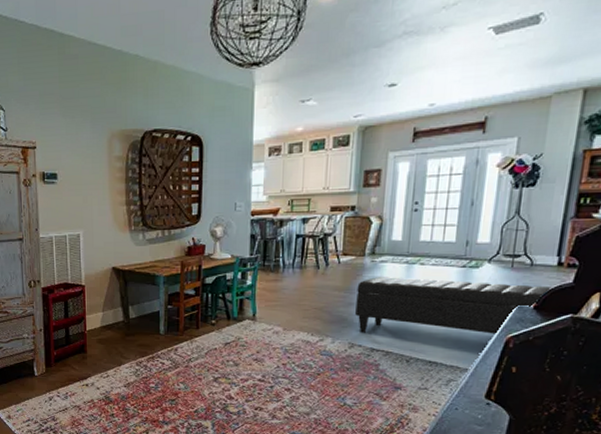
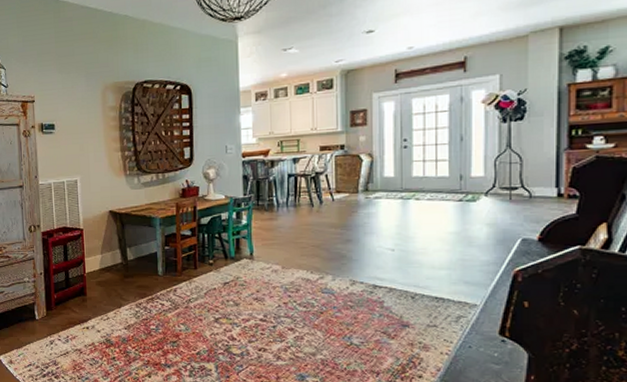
ottoman: present [355,277,553,334] -> none [353,212,556,270]

